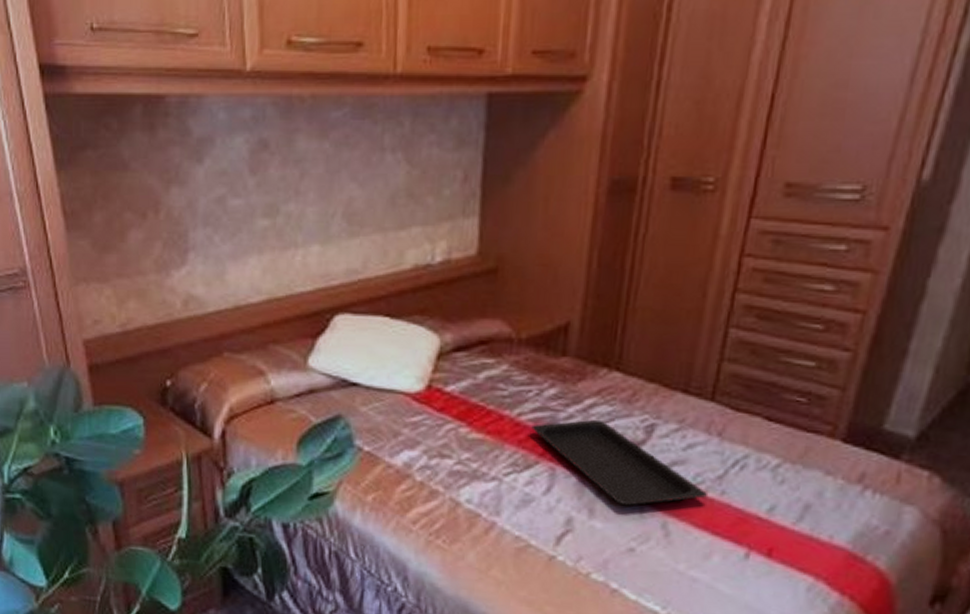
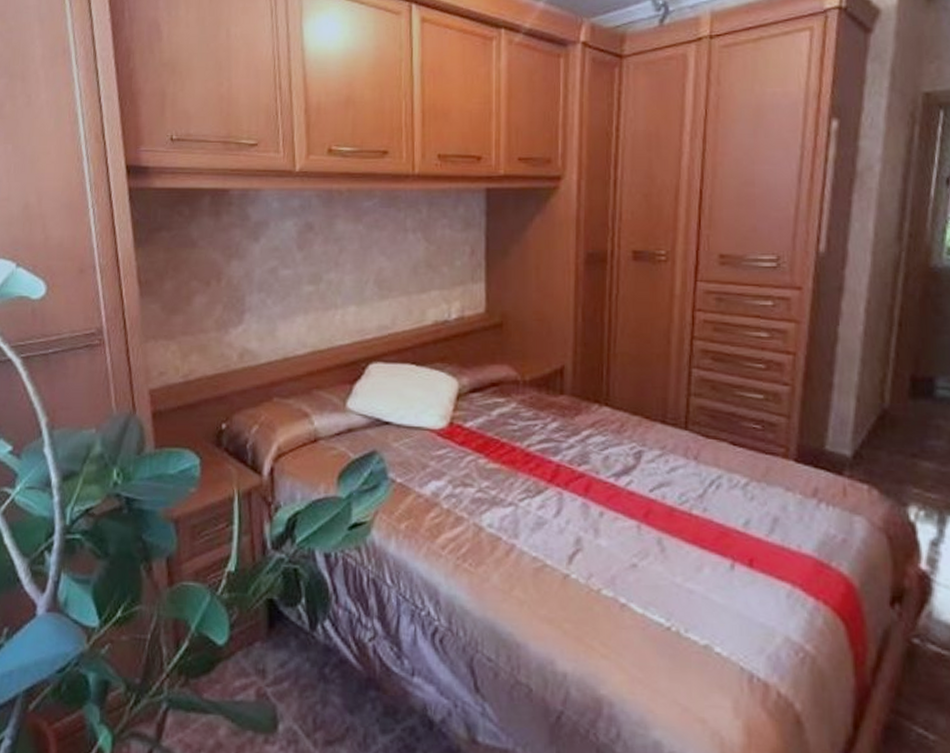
serving tray: present [531,419,707,506] -> none [539,448,692,525]

